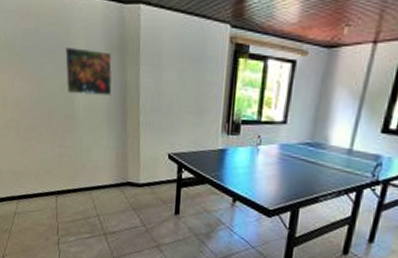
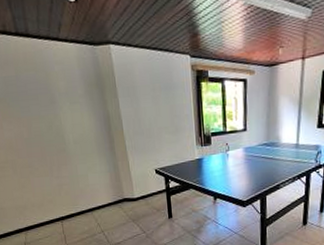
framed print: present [65,46,112,96] -> none [47,88,98,130]

